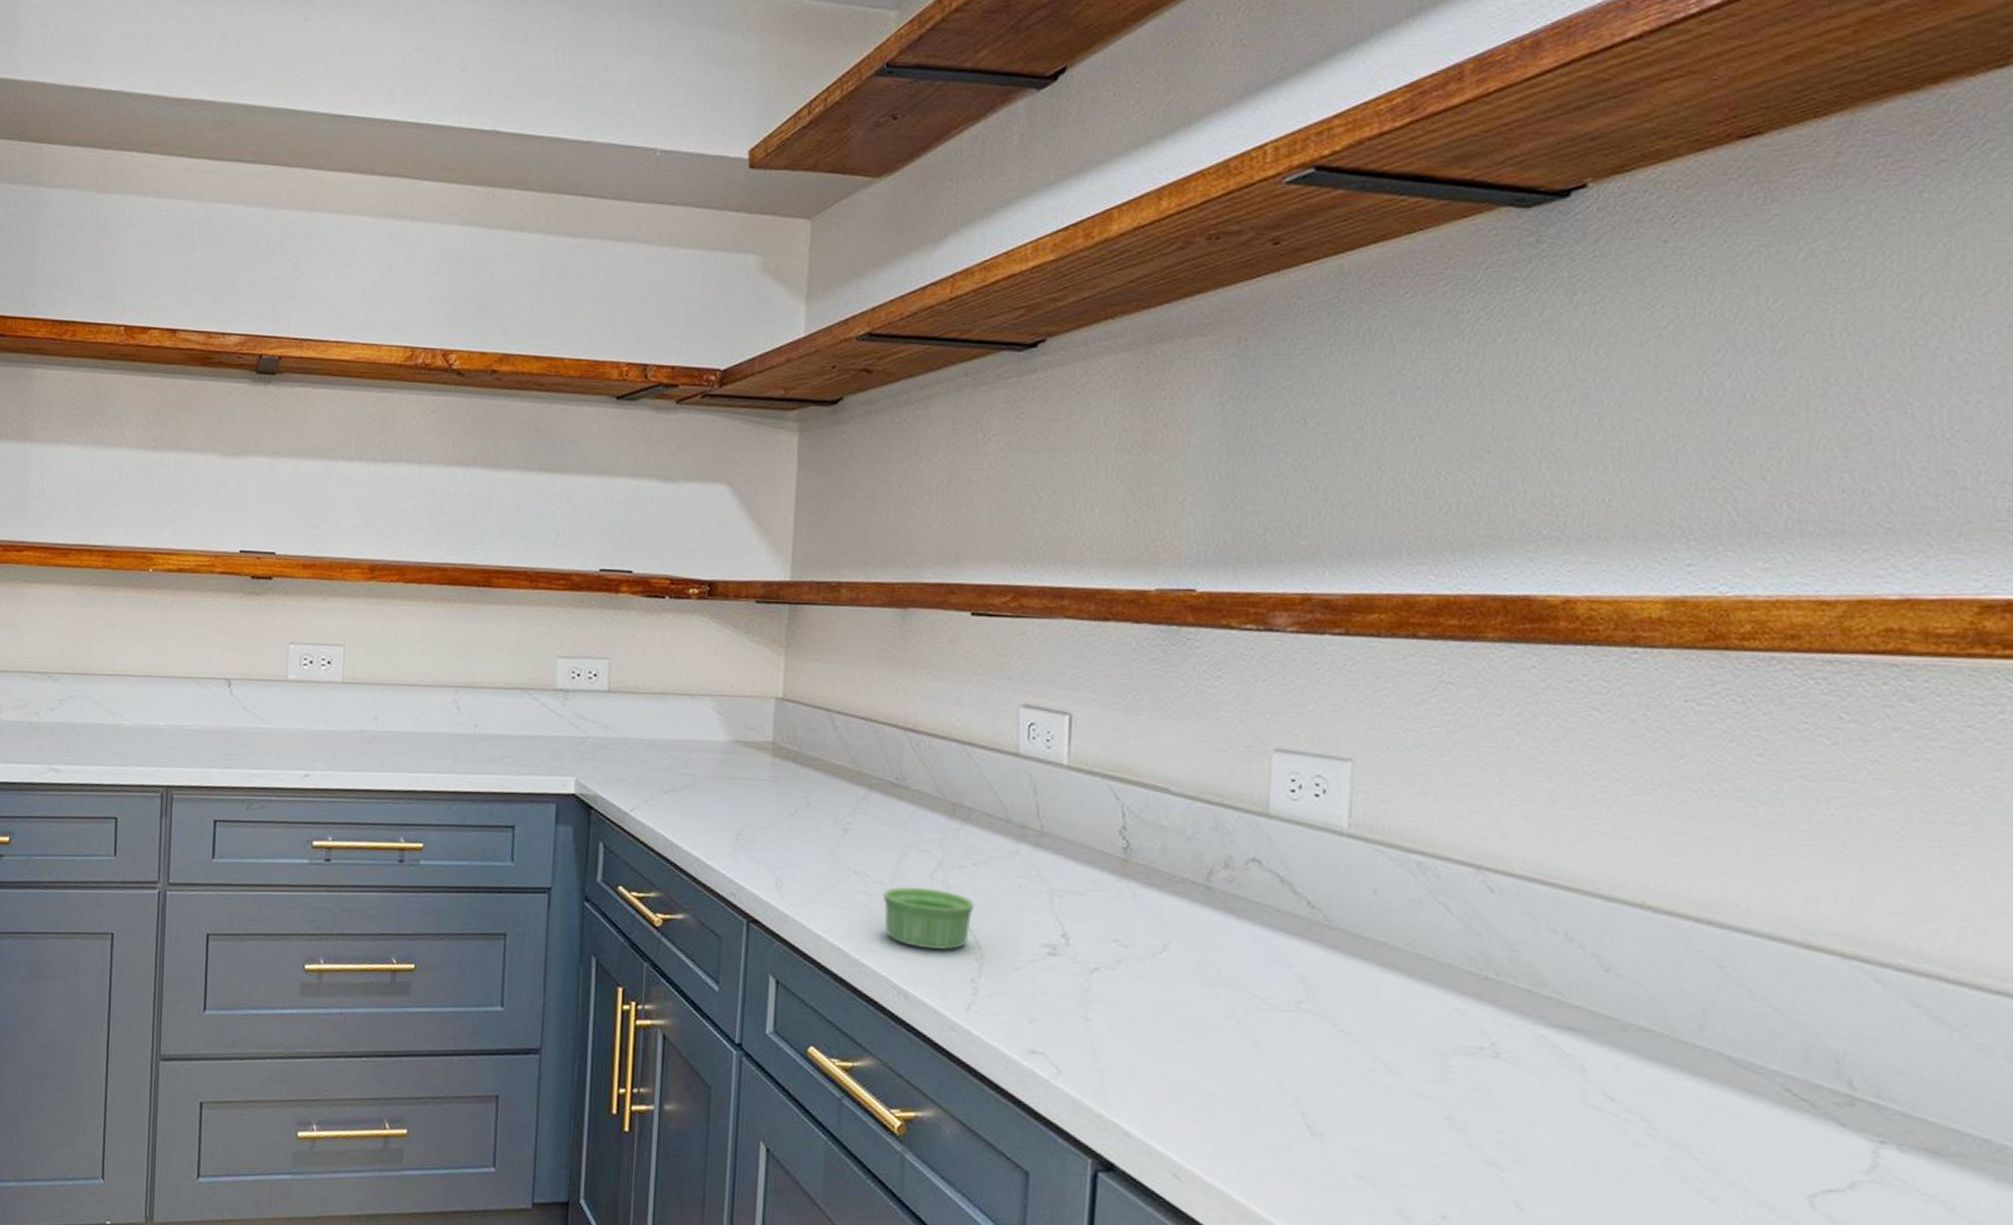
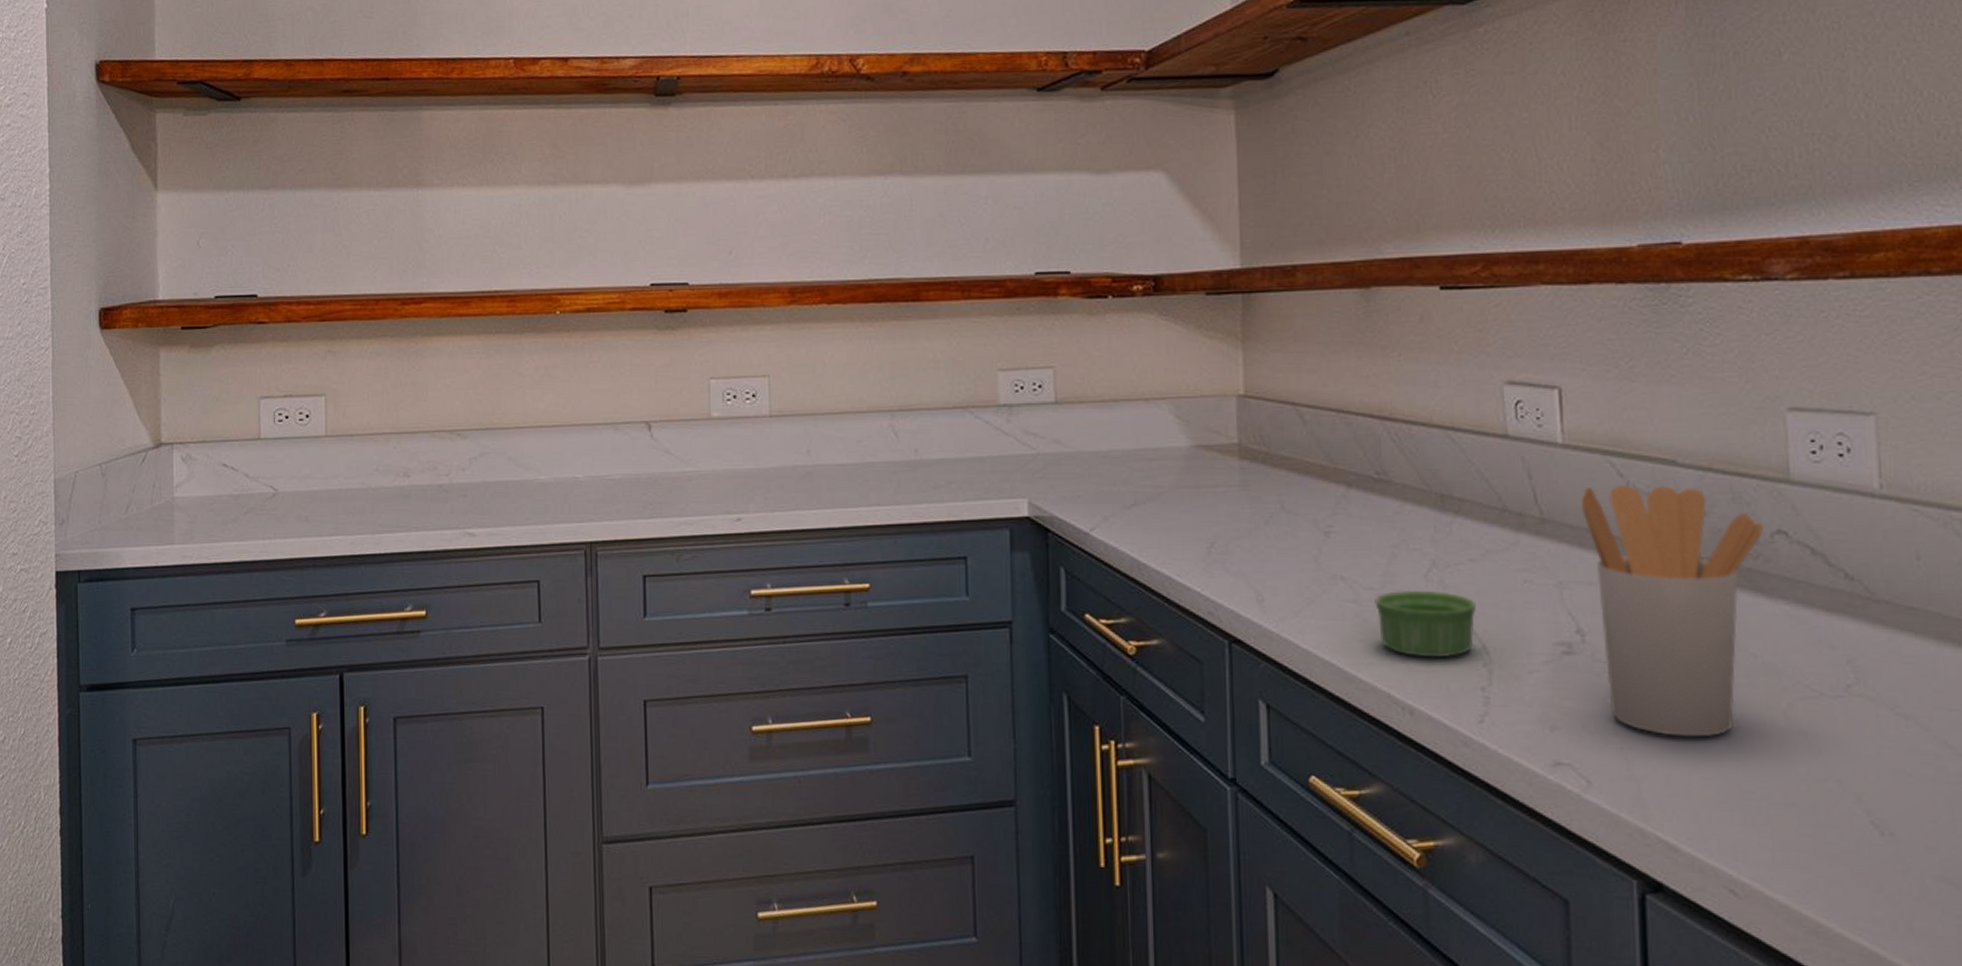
utensil holder: none [1077,806,1240,1039] -> present [1580,484,1763,738]

